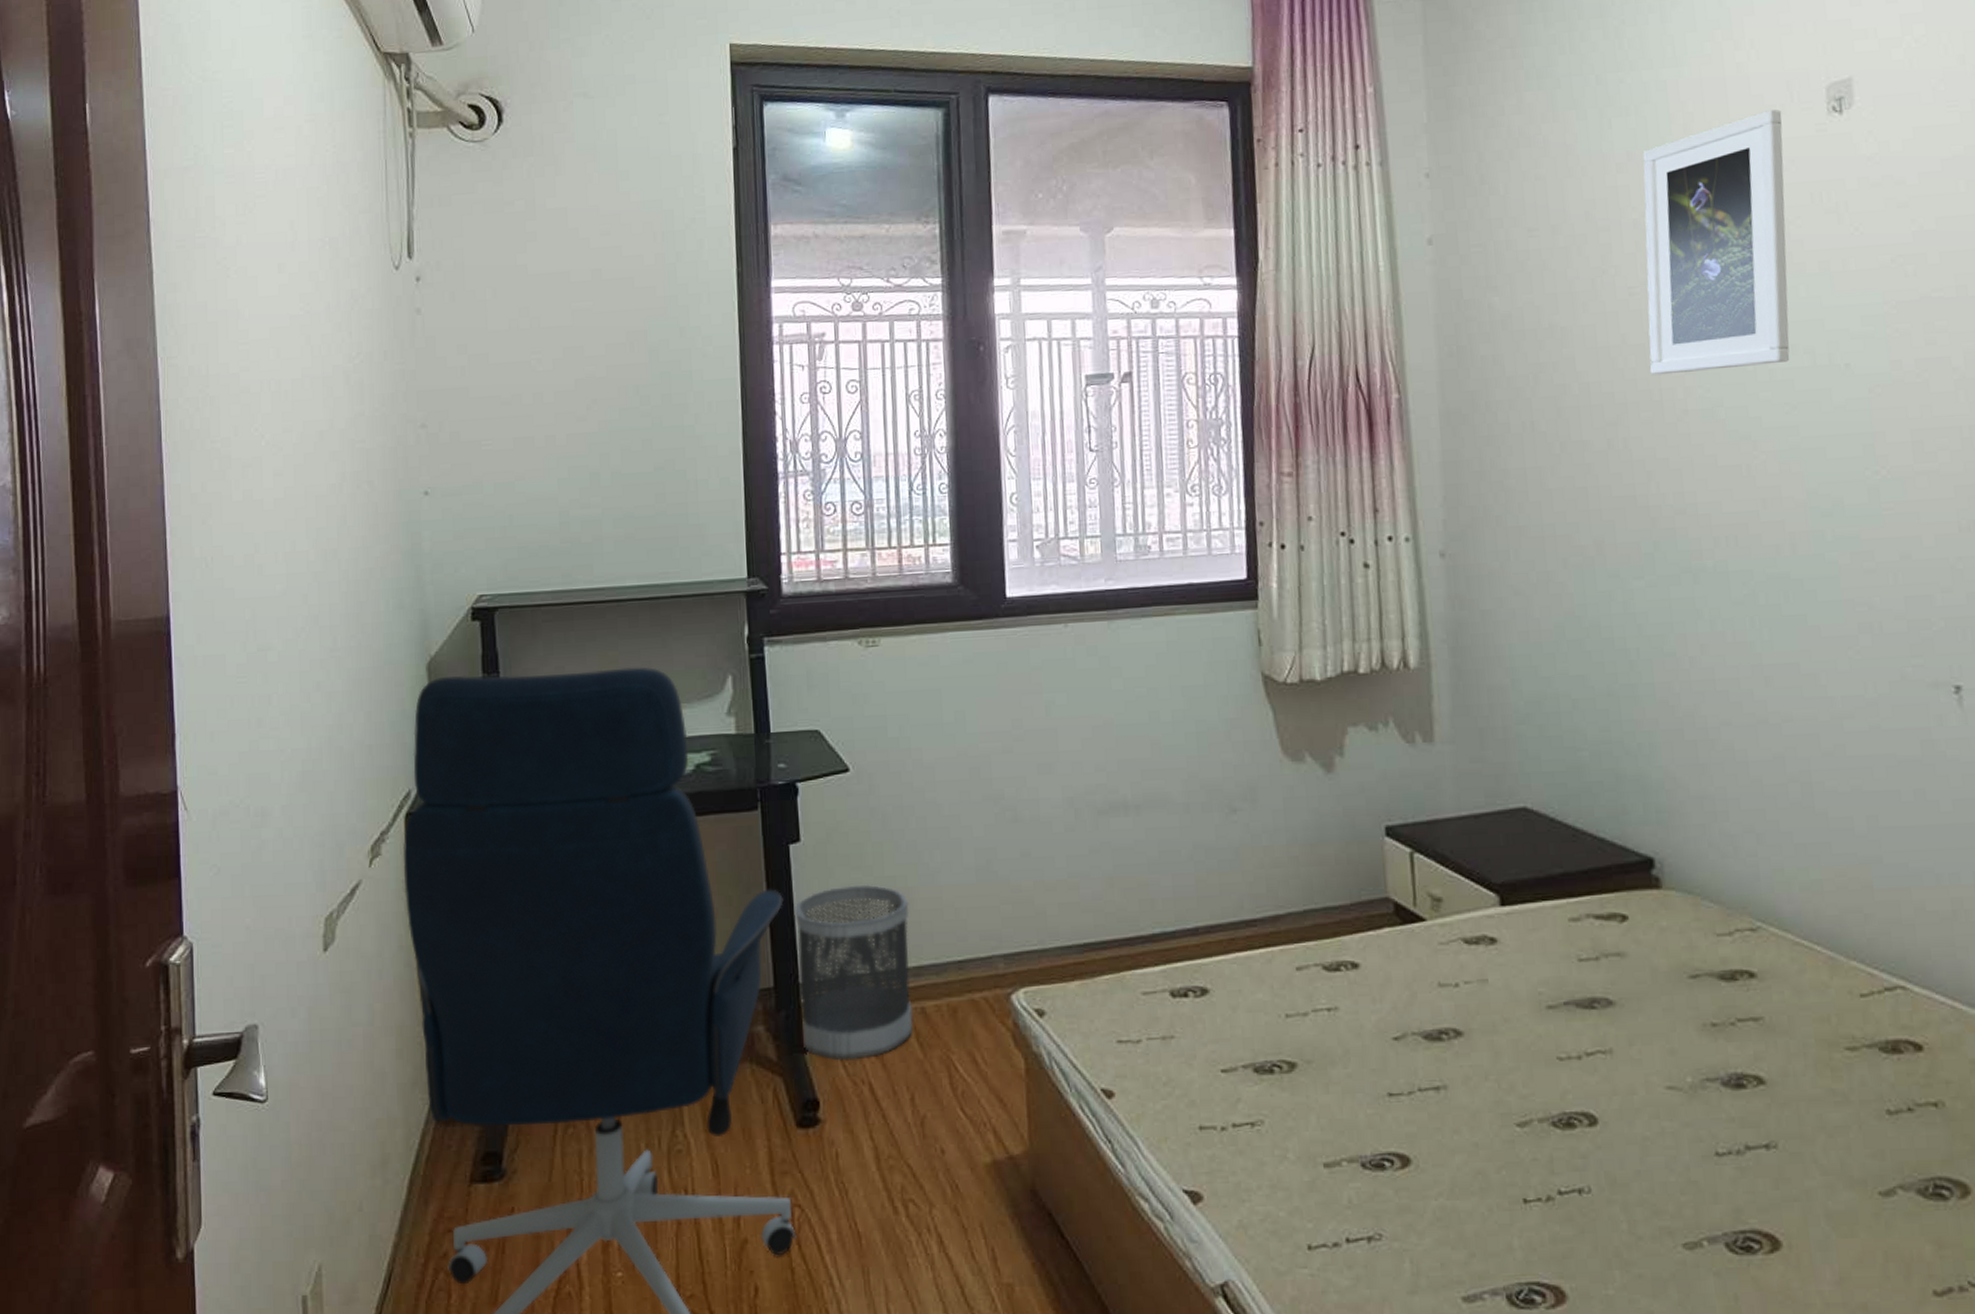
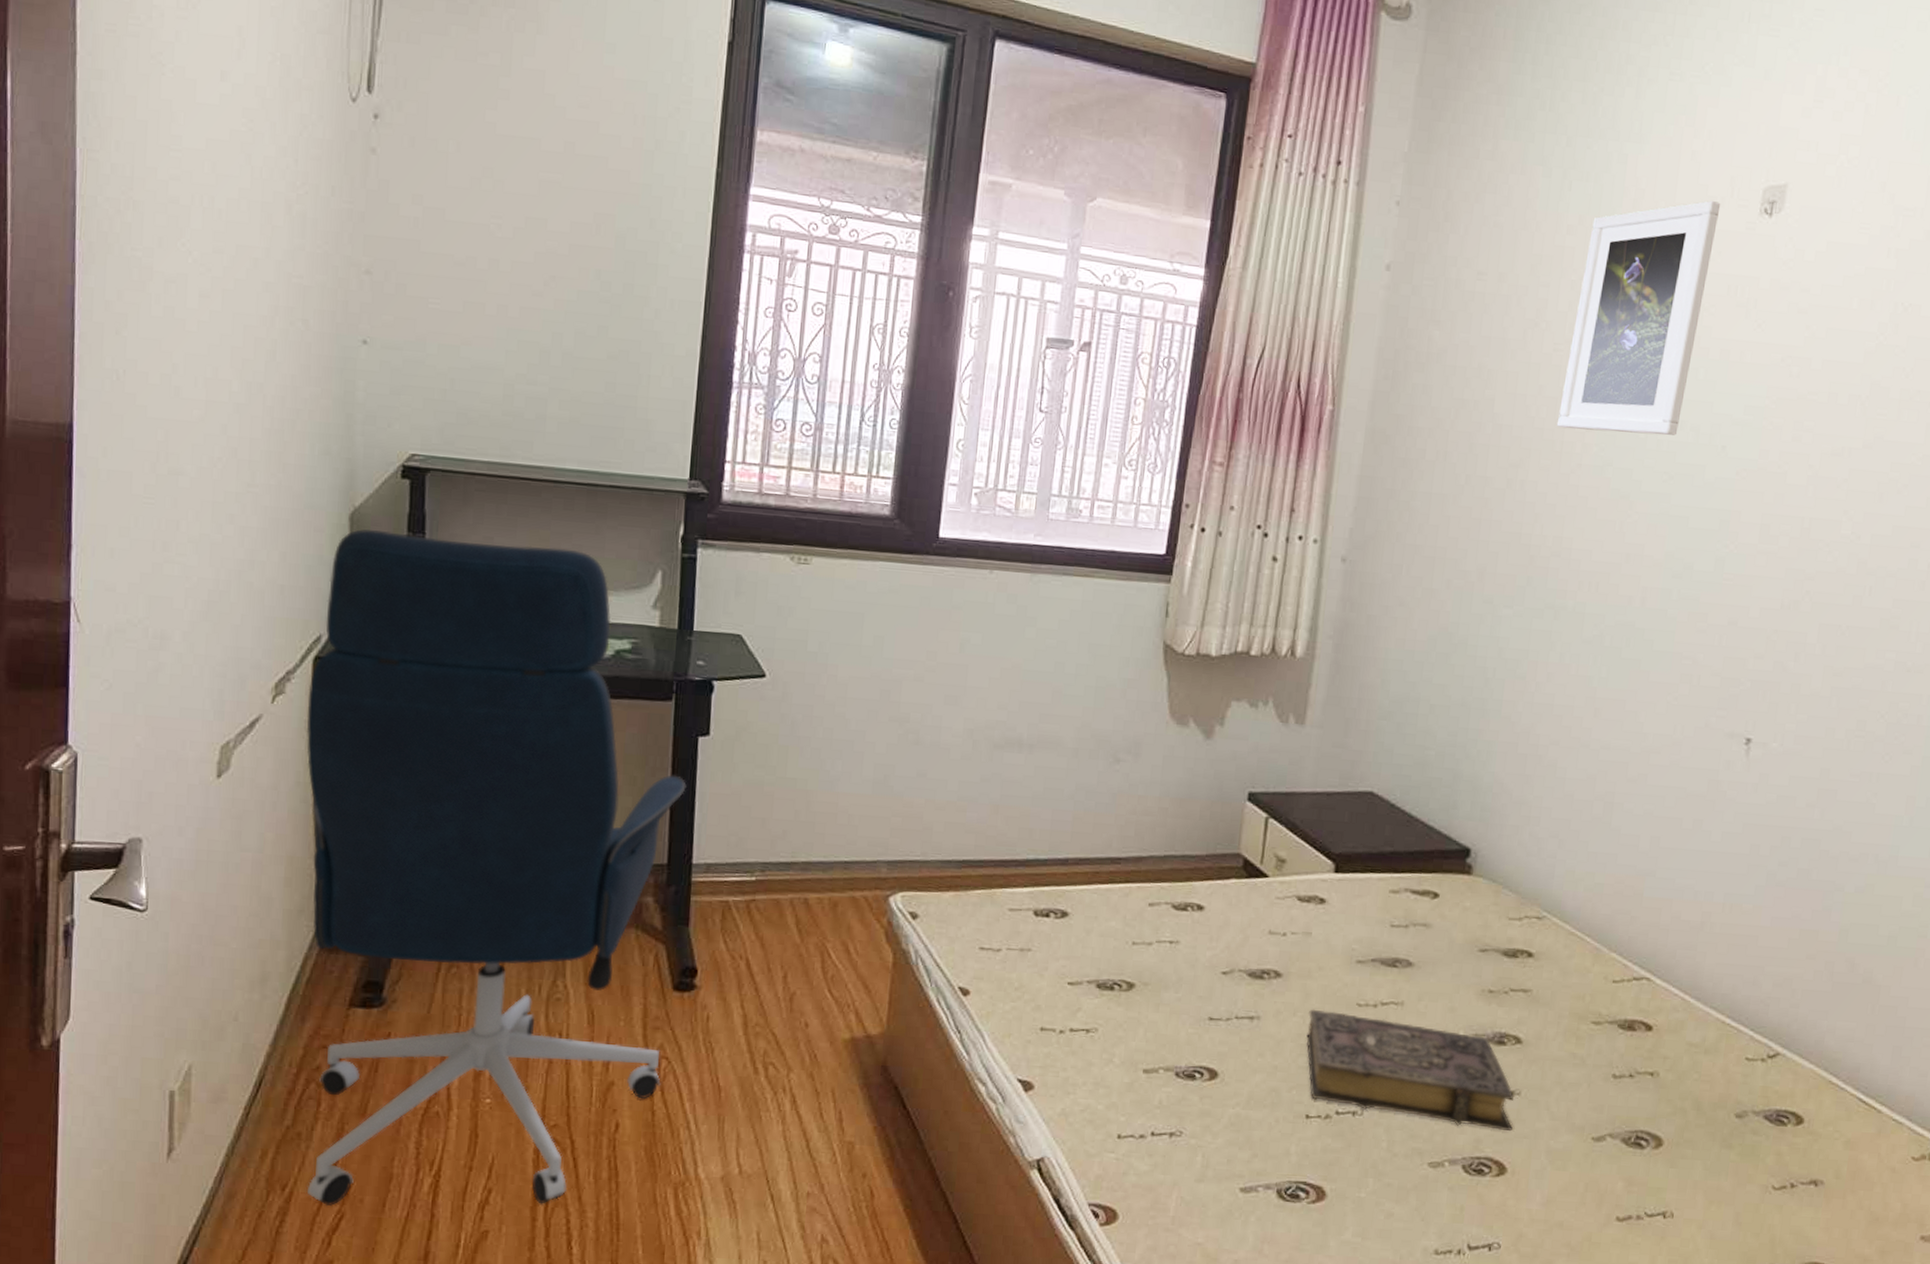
wastebasket: present [794,884,914,1060] -> none [688,781,806,937]
book: none [1503,1069,1777,1195] -> present [1306,1009,1515,1132]

